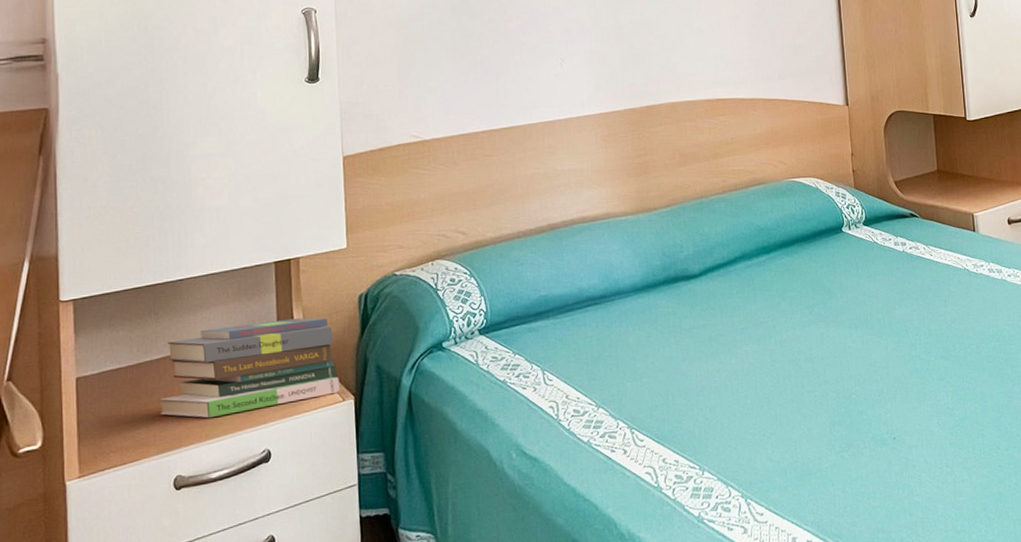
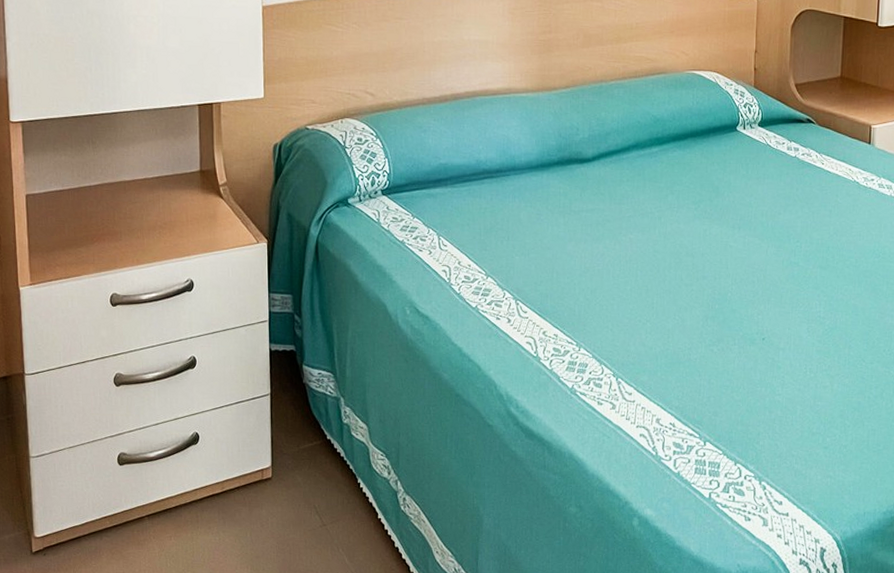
books: present [159,318,340,419] -> none [97,160,254,245]

